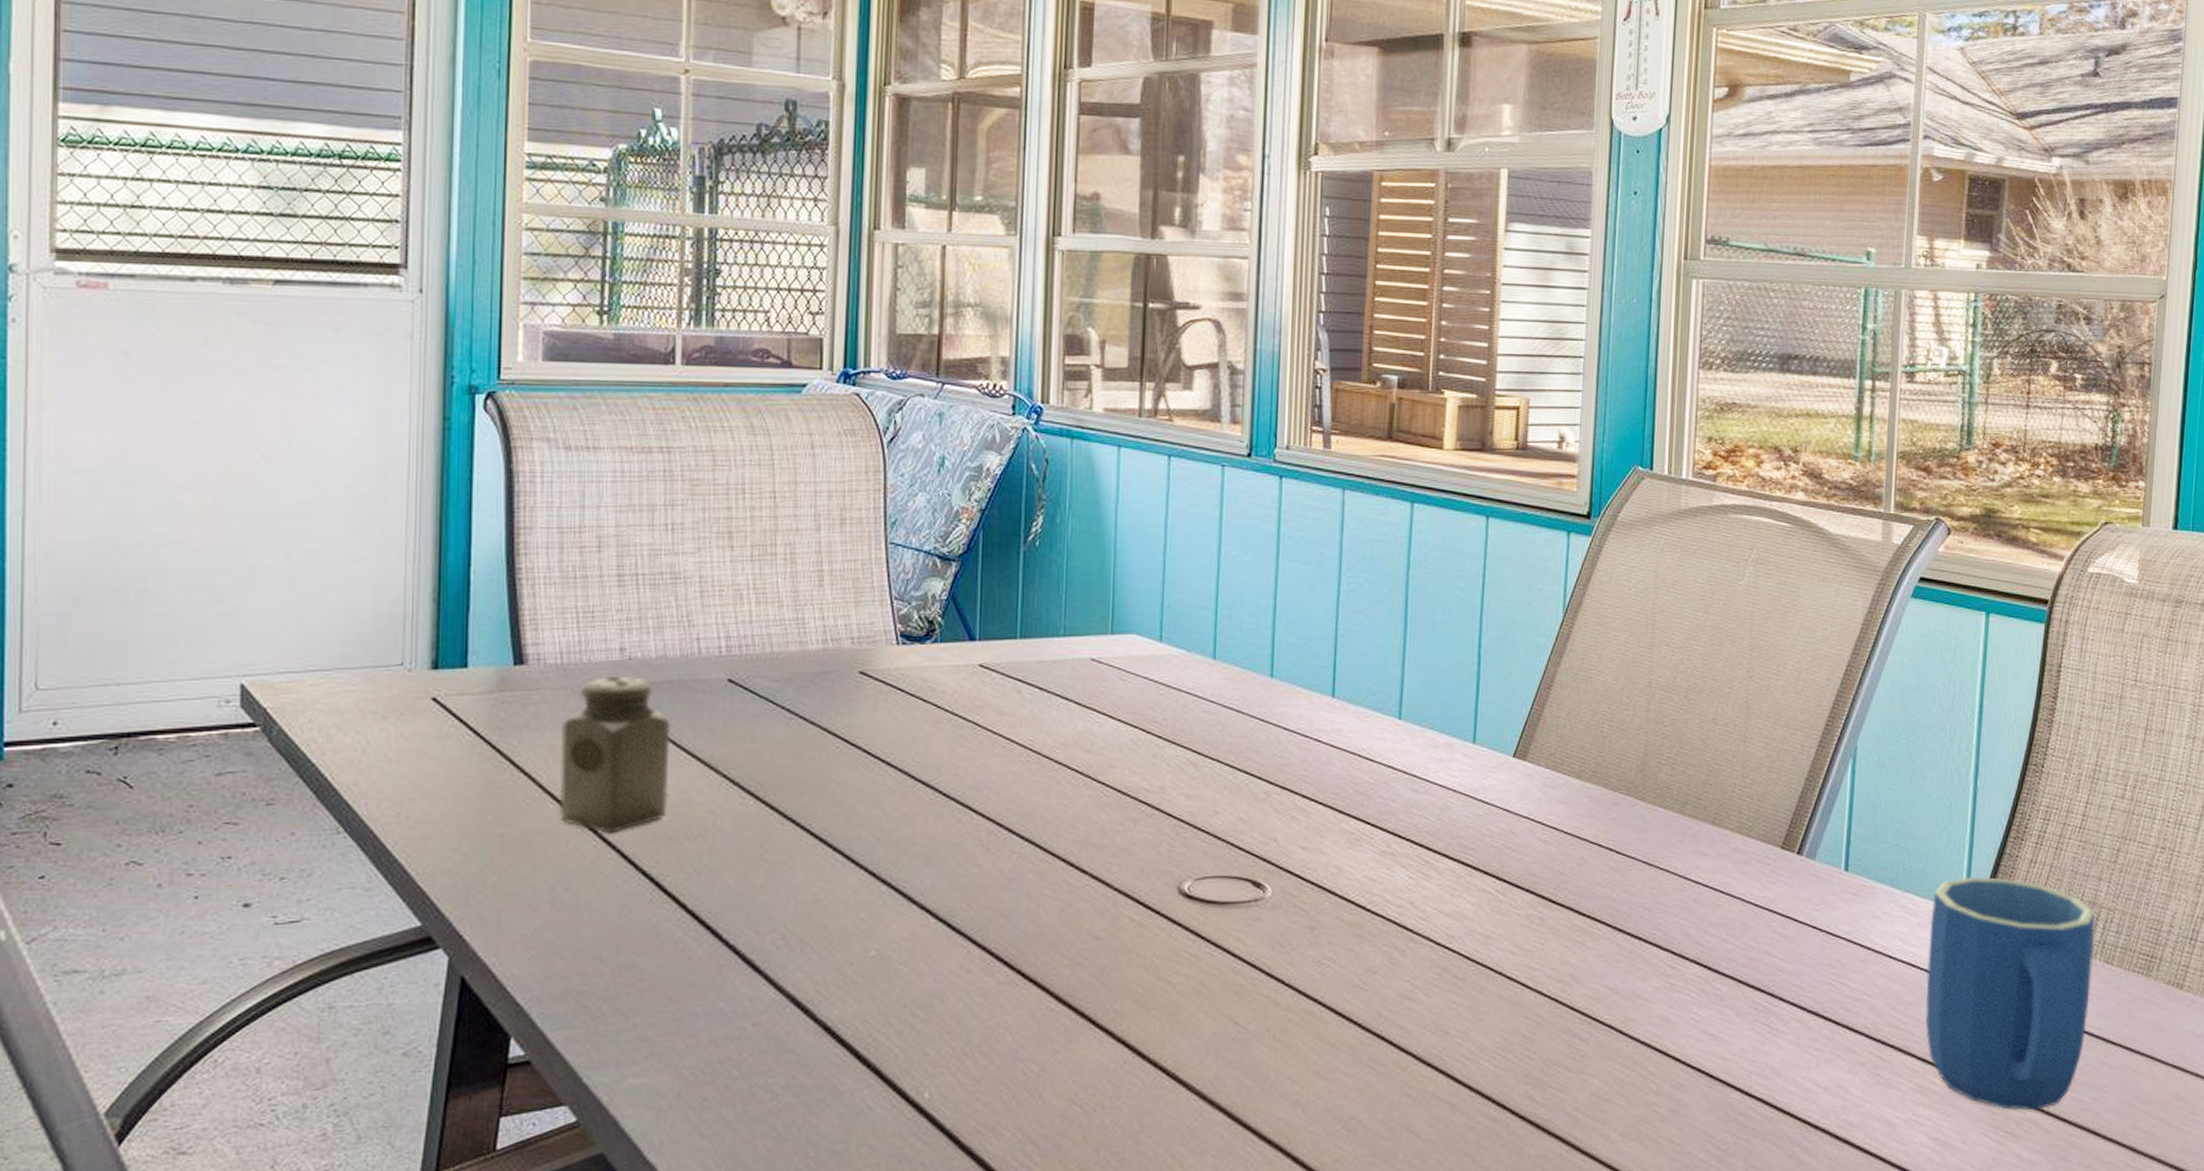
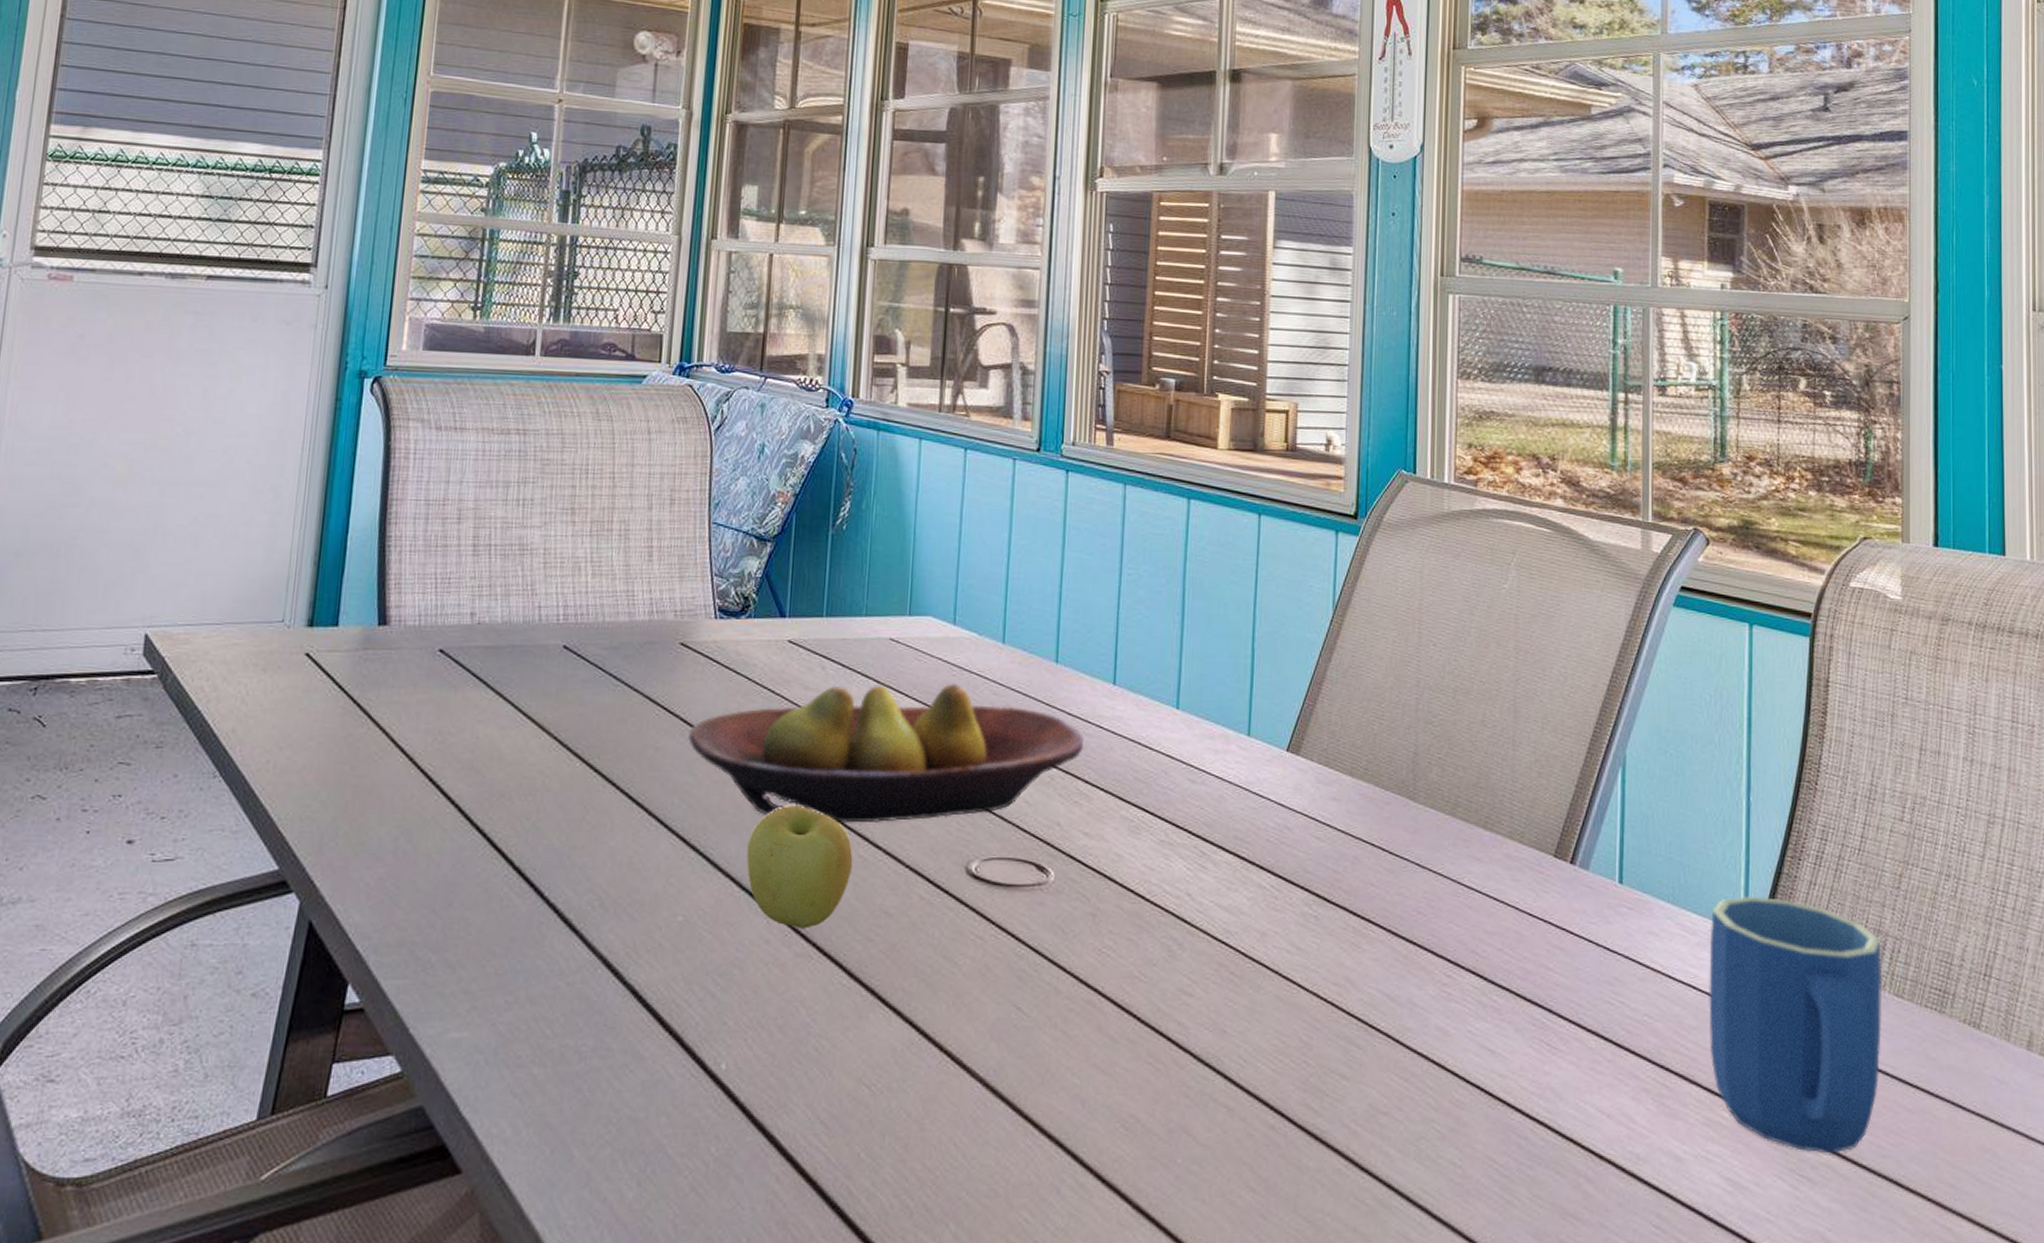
salt shaker: present [559,677,671,833] -> none [407,639,511,788]
fruit bowl: none [873,701,1302,849] -> present [688,682,1085,823]
apple: none [942,833,1058,957] -> present [746,804,853,929]

